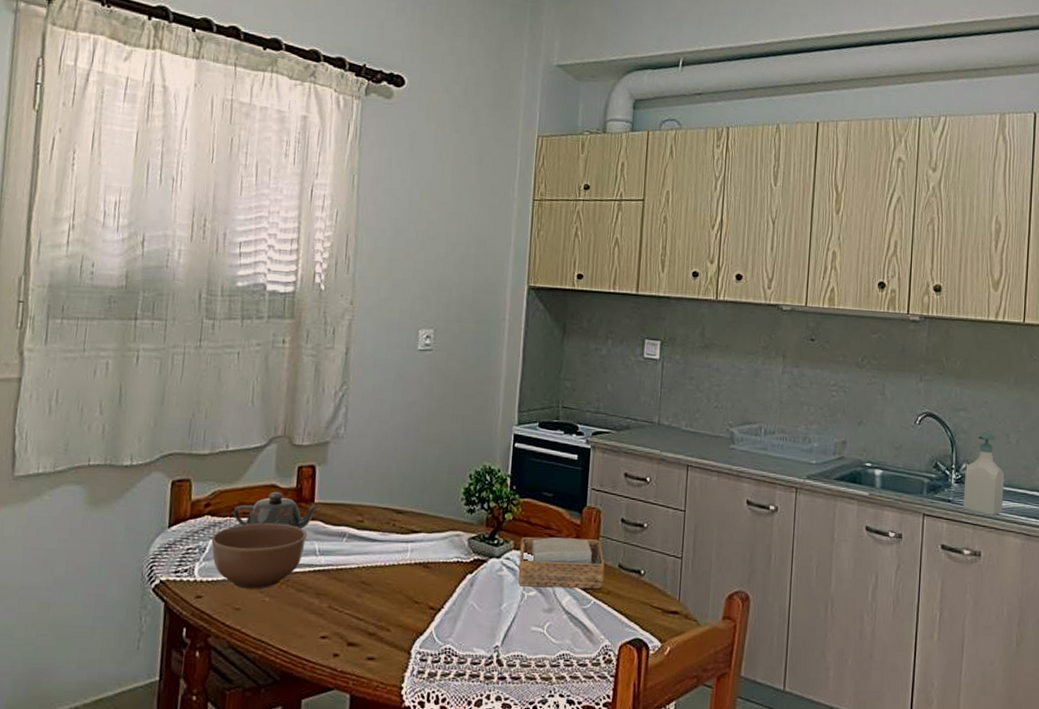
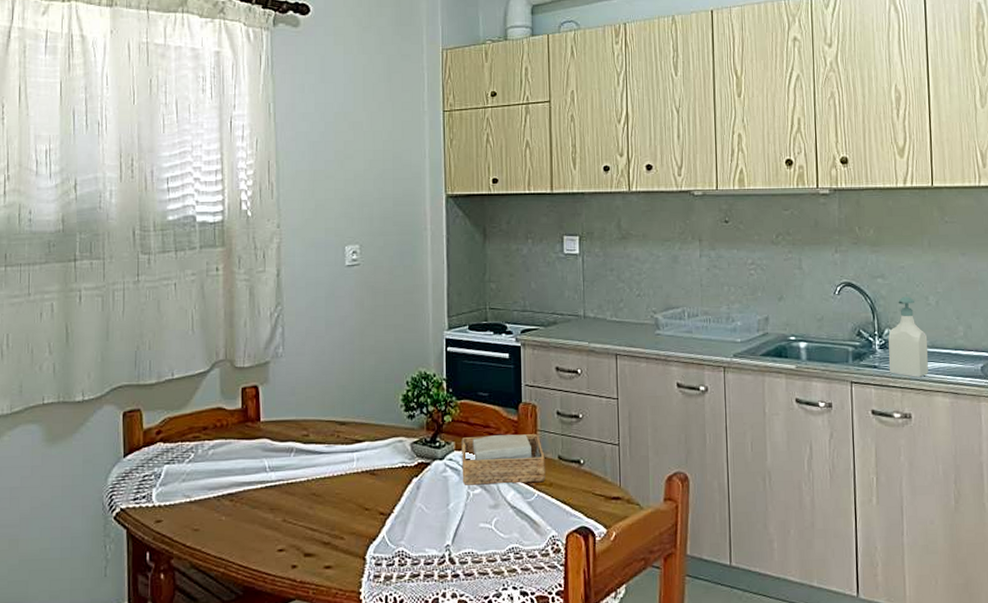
bowl: present [211,522,306,589] -> none [165,444,255,510]
teapot: present [233,491,322,529] -> none [183,413,268,450]

